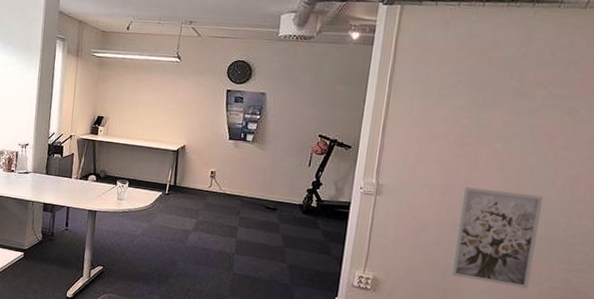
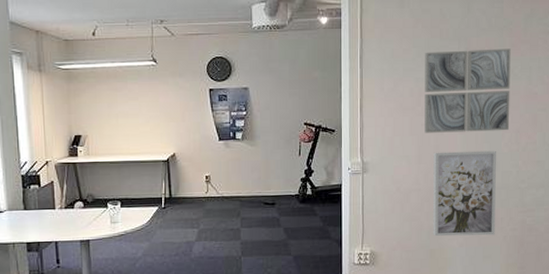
wall art: none [455,79,578,177] -> present [424,48,511,133]

